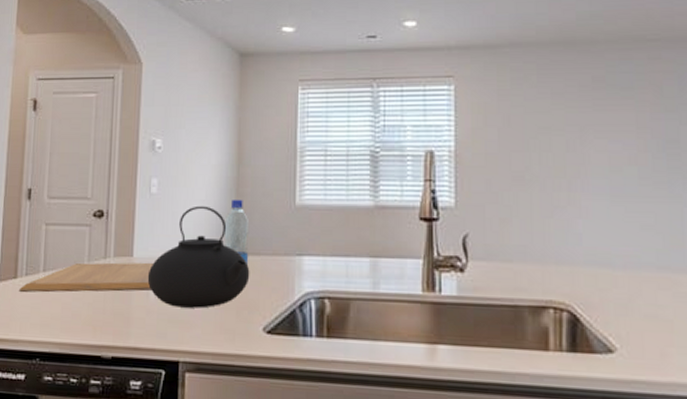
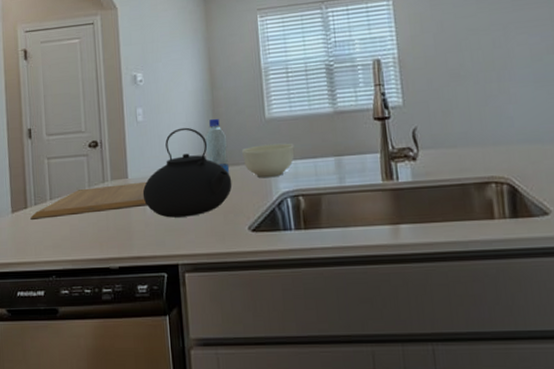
bowl: none [264,235,325,274] -> present [241,143,295,179]

